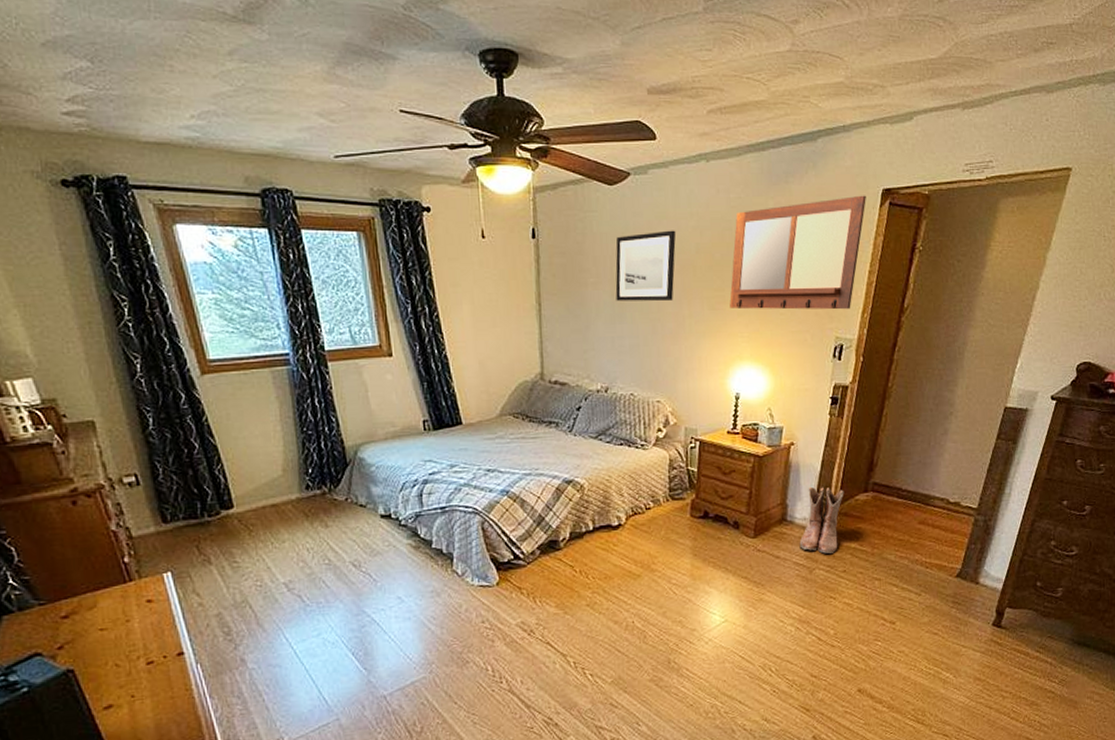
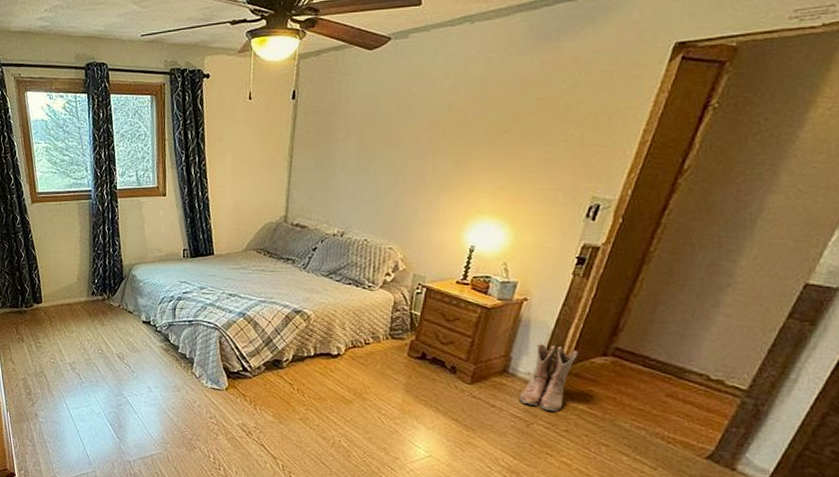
wall art: present [615,230,676,302] -> none [362,90,430,157]
writing board: present [729,195,866,310] -> none [476,50,653,169]

